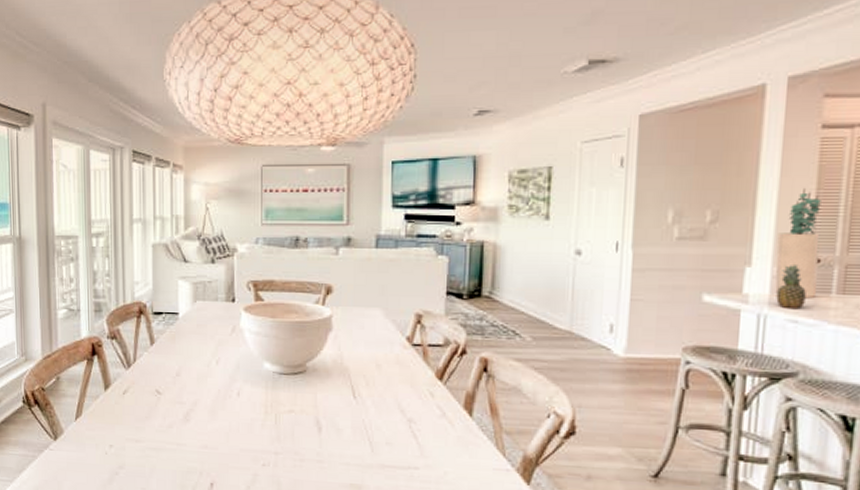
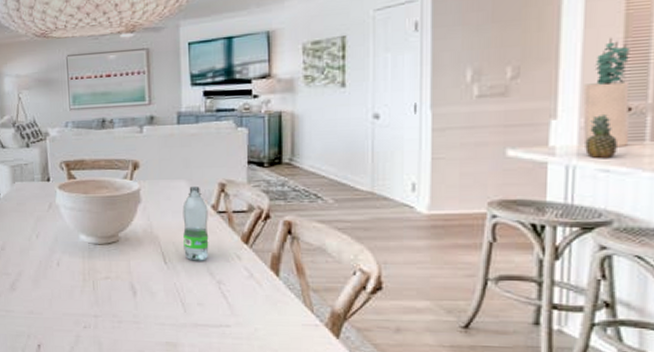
bottle: none [375,315,403,397] -> present [182,186,209,261]

